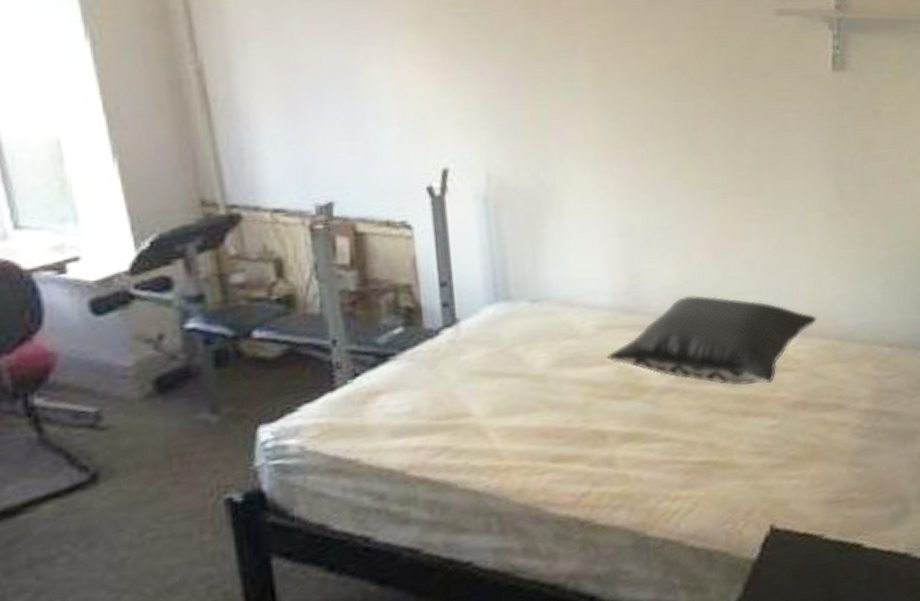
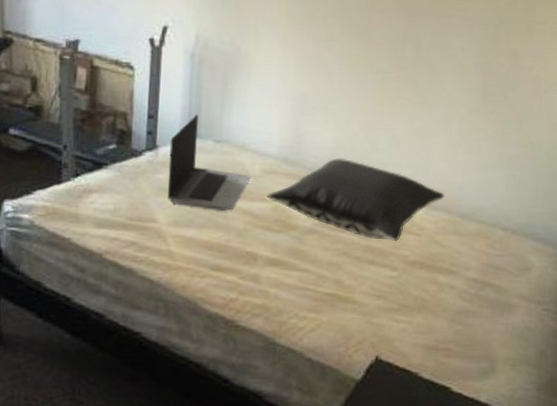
laptop computer: none [473,272,584,389] -> present [167,114,251,212]

